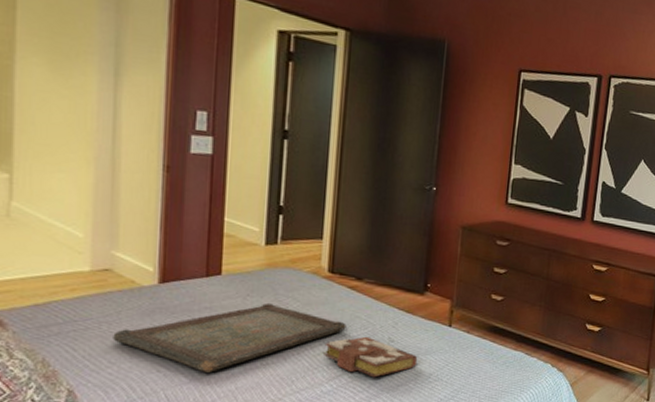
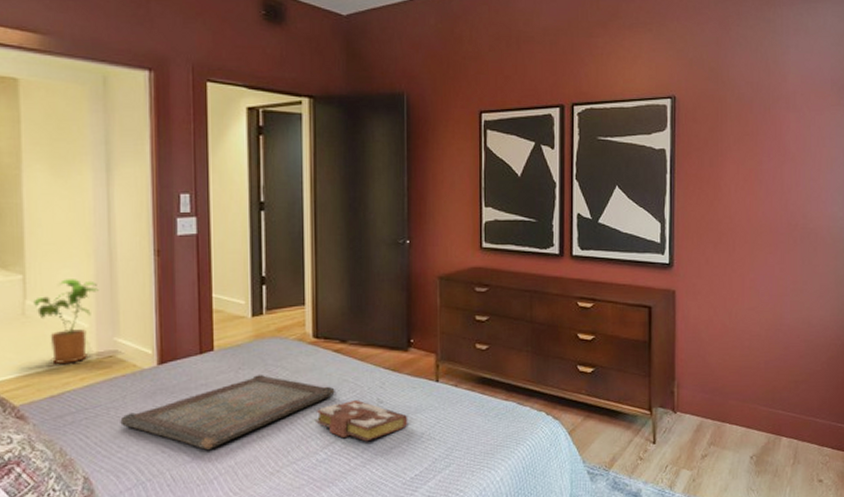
house plant: none [21,184,98,273] -> present [33,279,99,364]

